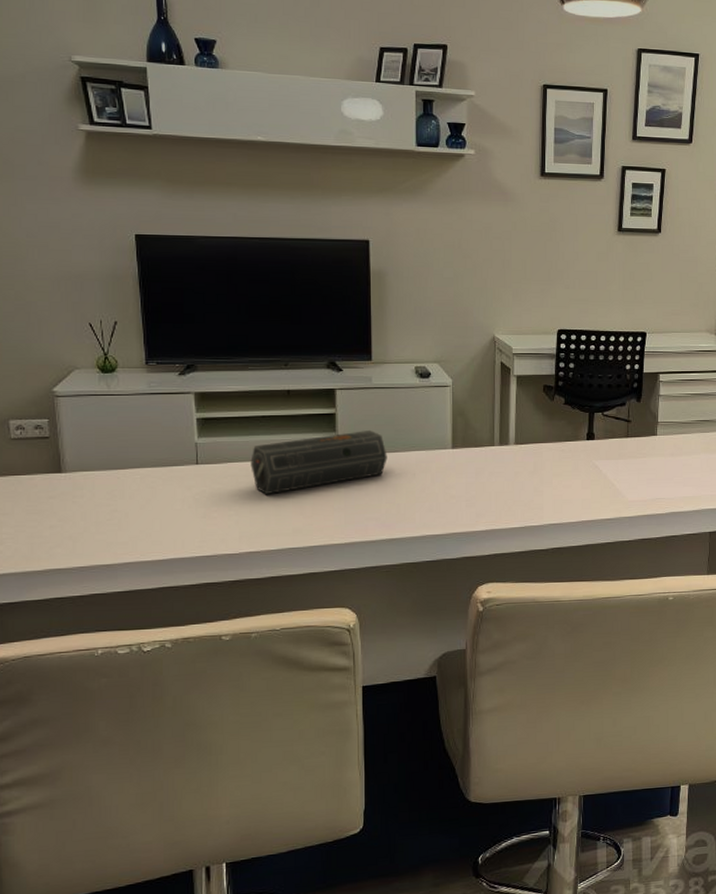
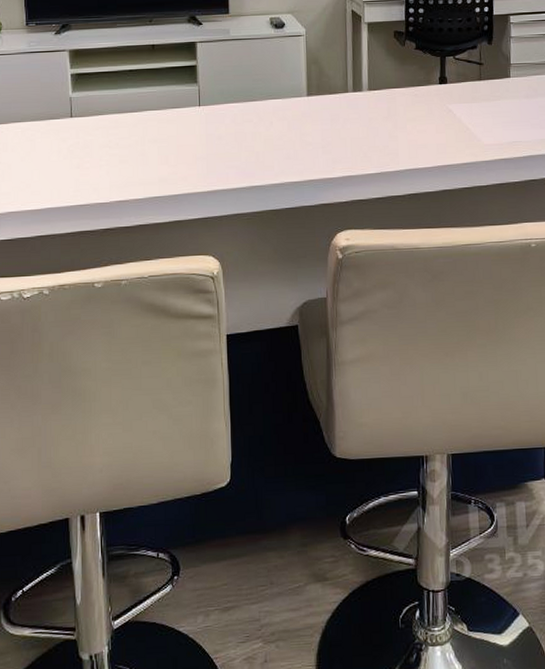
speaker: present [250,429,387,495] -> none [119,80,246,146]

